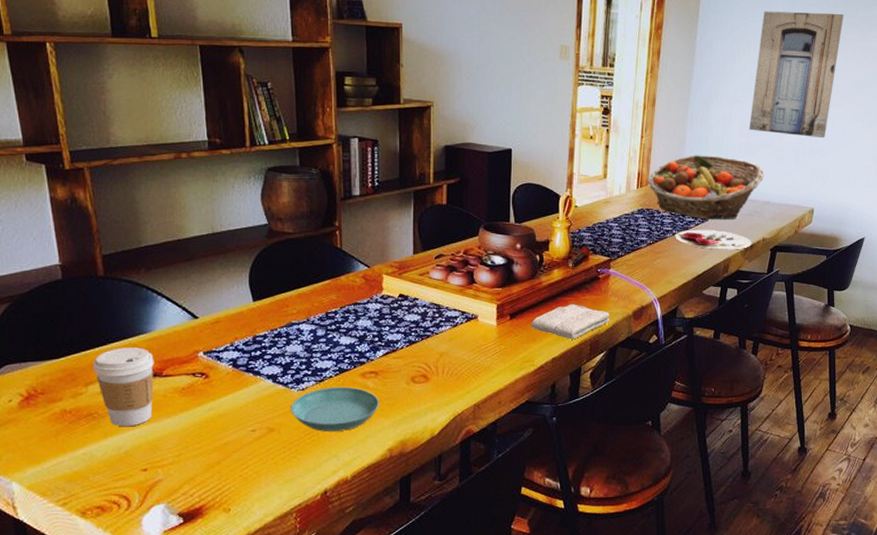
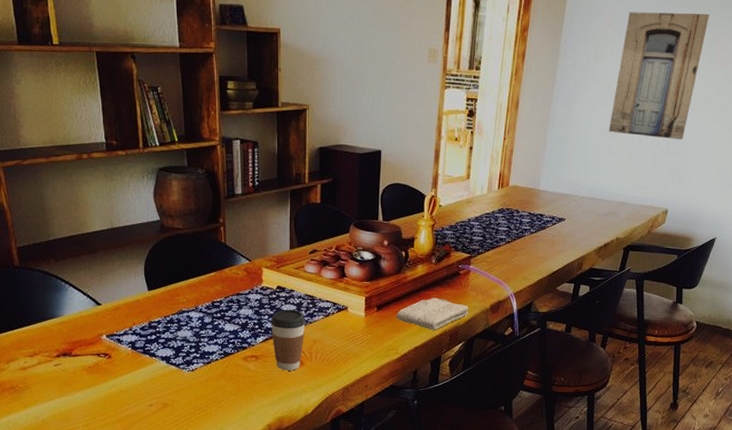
coffee cup: present [93,347,154,427] -> none [12,330,65,399]
saucer: present [291,386,380,432] -> none [182,368,260,409]
coffee cup: none [391,319,431,388] -> present [270,309,306,371]
fruit basket: present [647,155,765,220] -> none [508,156,622,220]
plate: present [675,230,752,250] -> none [532,229,606,249]

